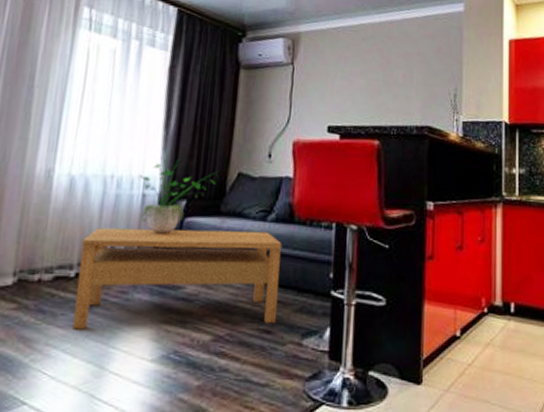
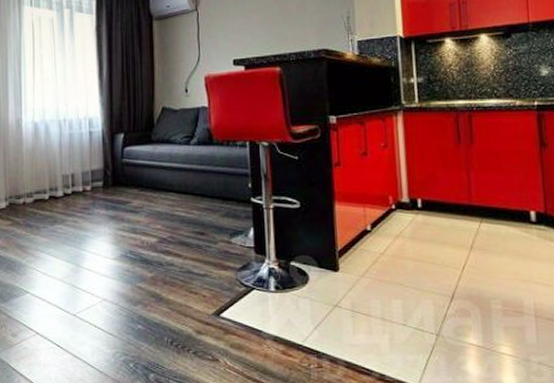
coffee table: present [73,228,283,330] -> none [50,153,208,238]
potted plant: present [139,154,219,234] -> none [85,98,147,162]

